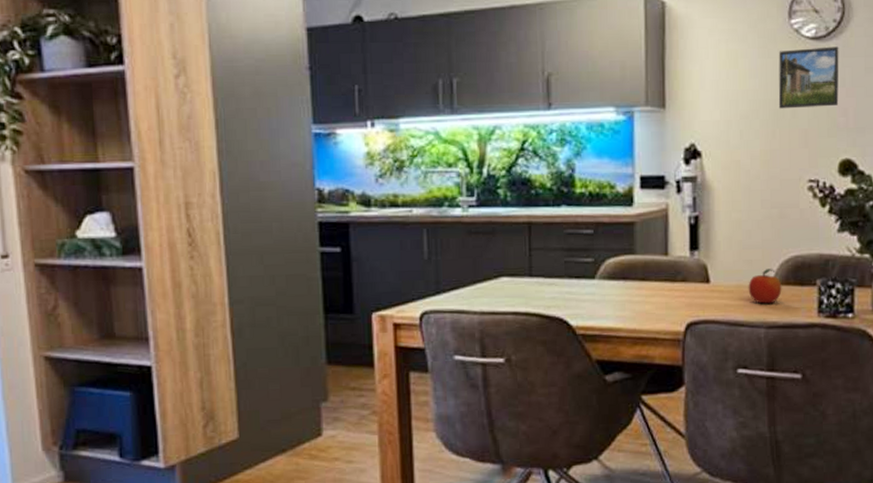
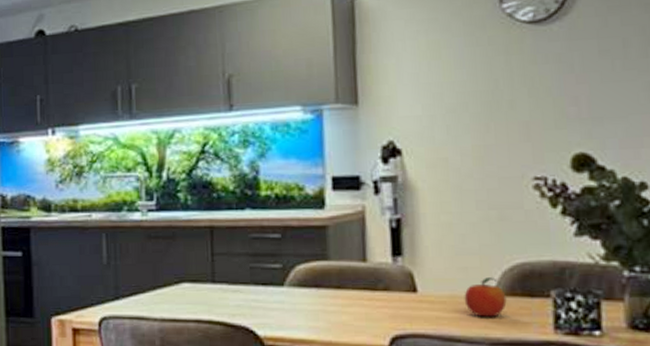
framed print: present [778,46,839,109] -> none [489,29,567,100]

